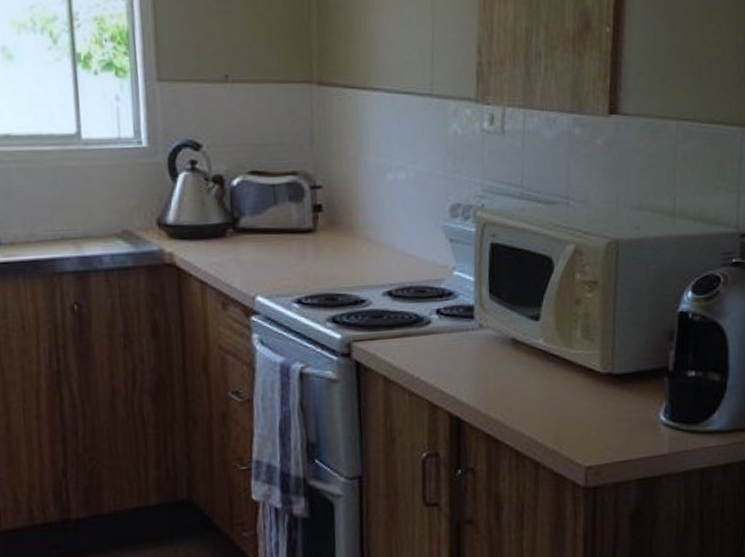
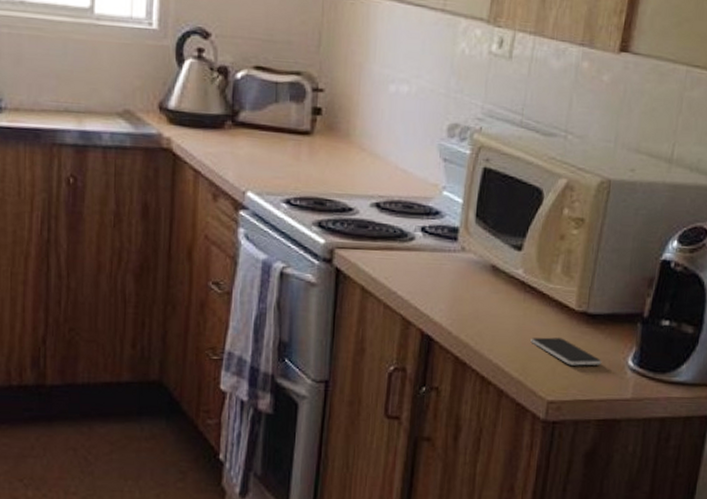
smartphone: none [560,402,634,429] -> present [530,337,602,366]

